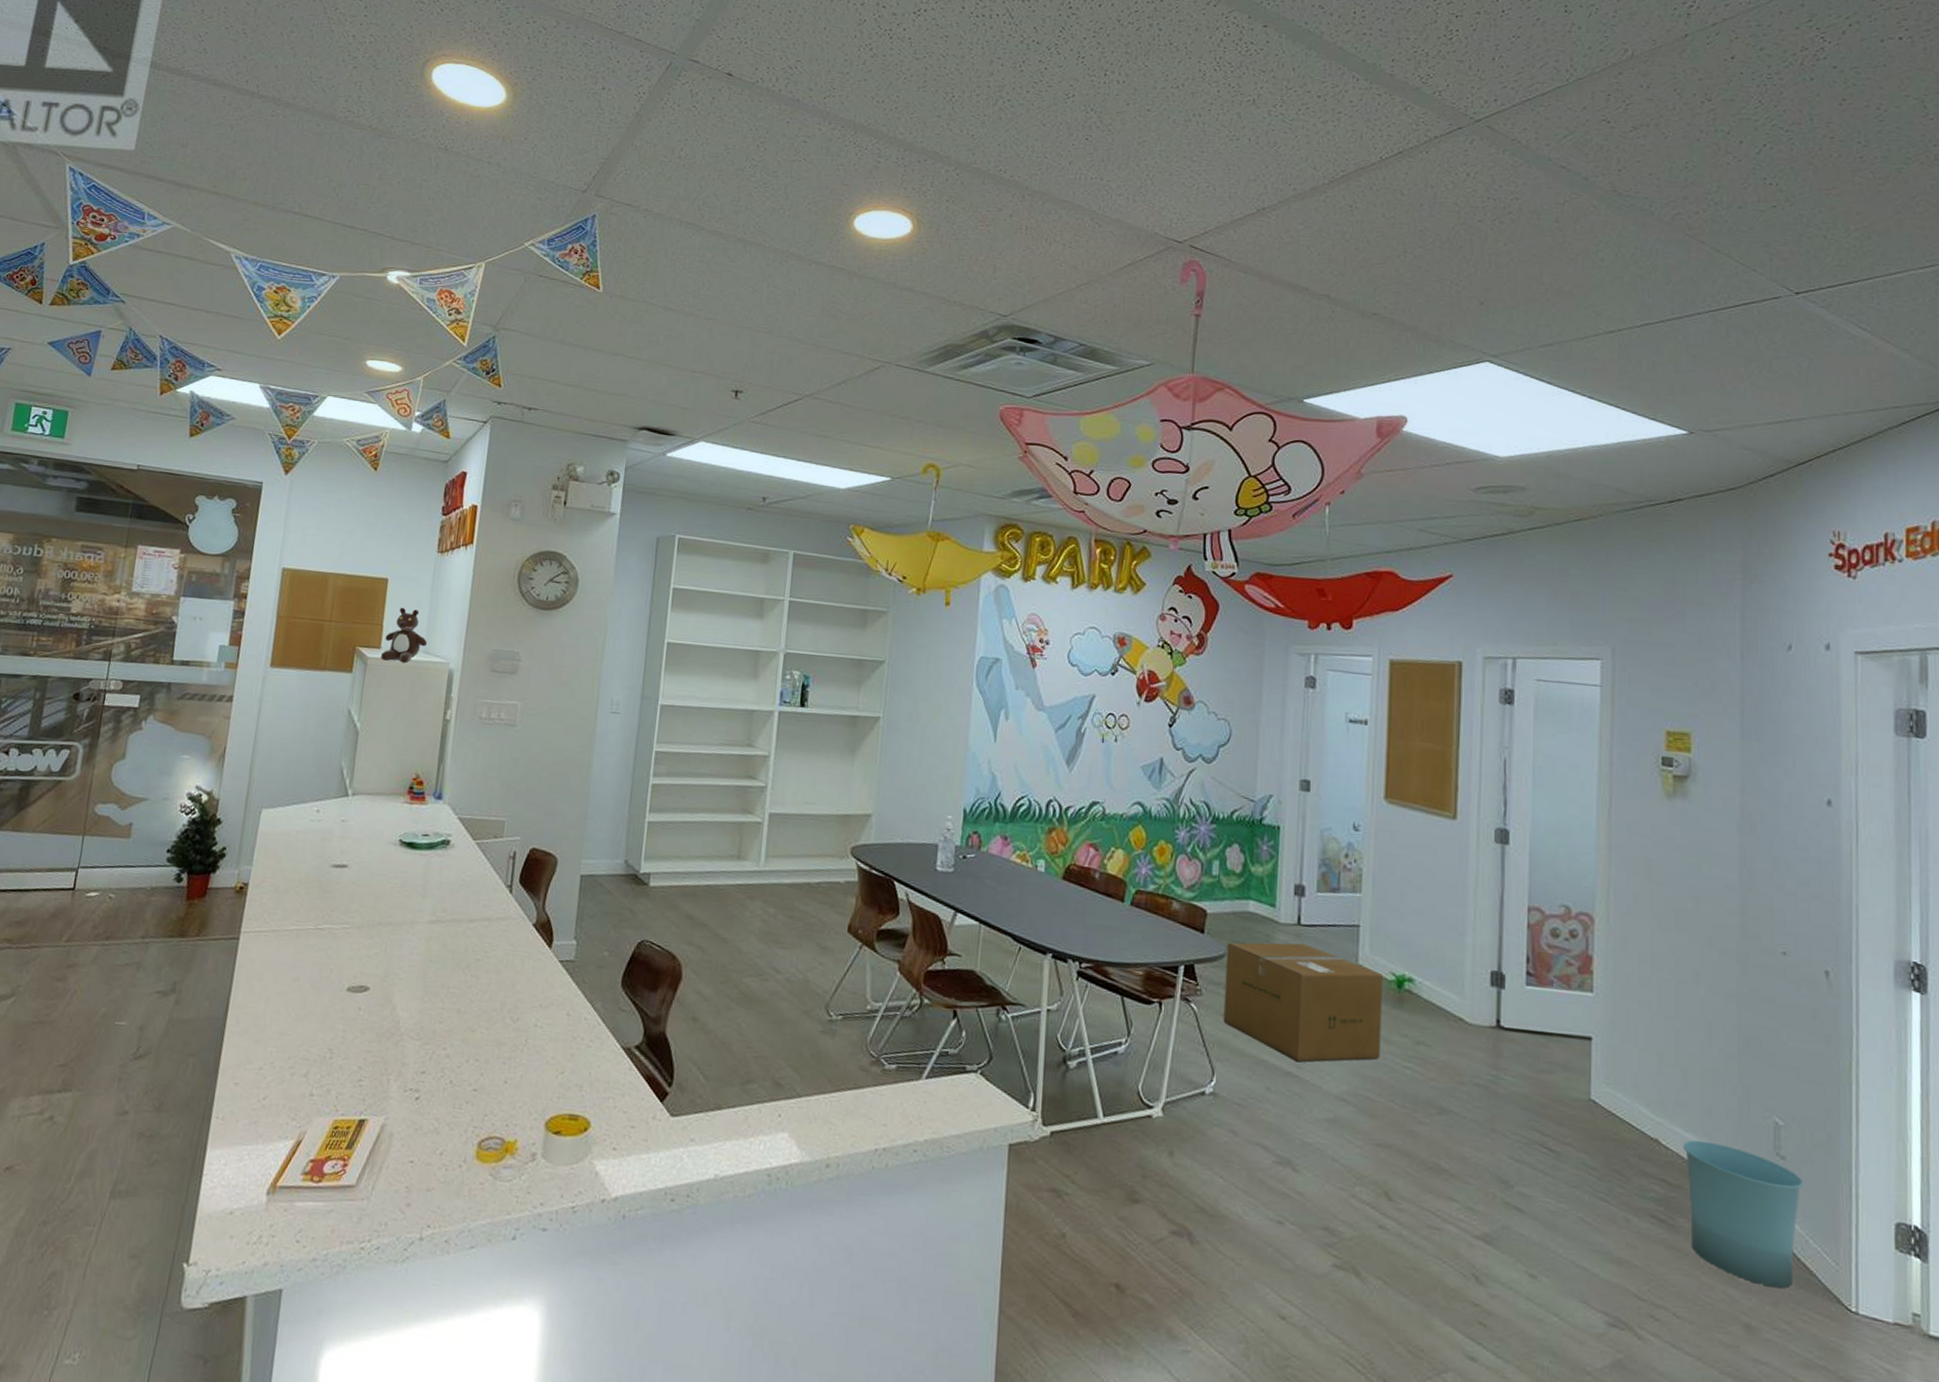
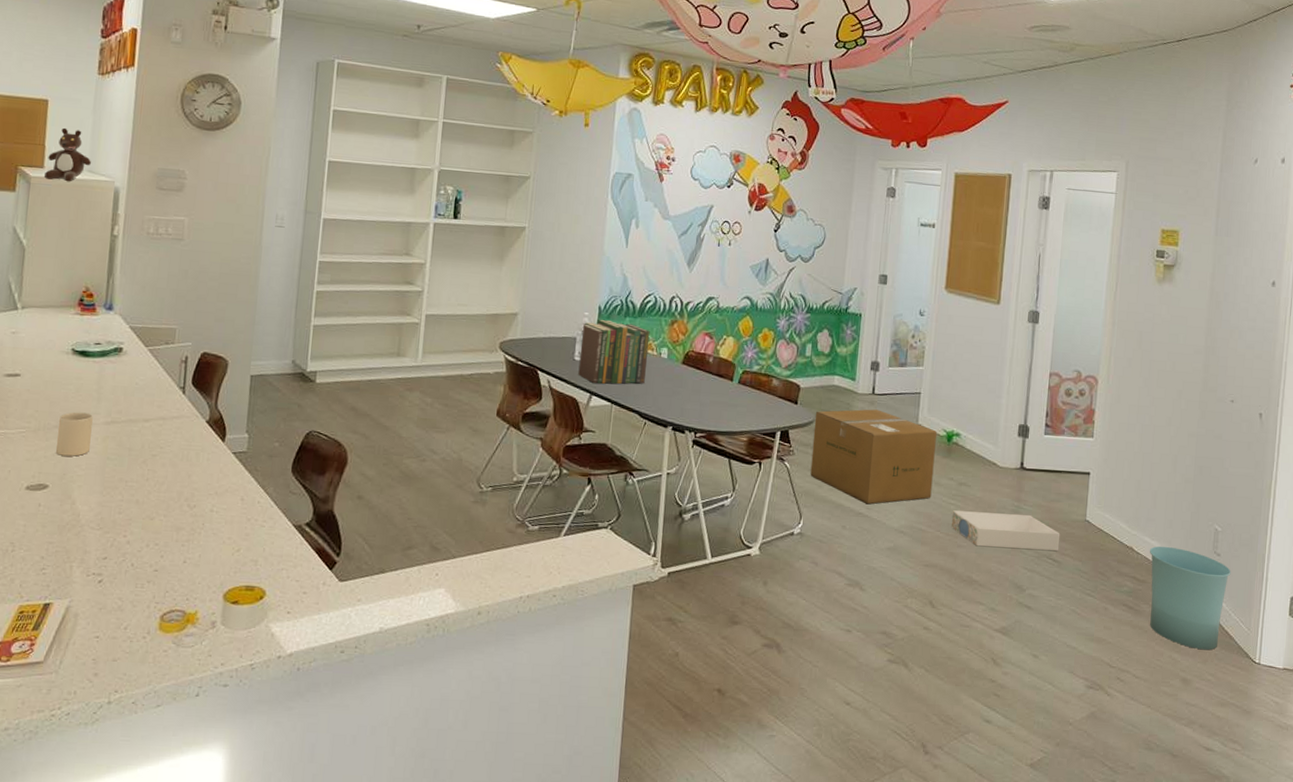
mug: none [378,908,418,957] -> present [55,412,93,457]
books: none [940,823,1024,902] -> present [578,318,650,385]
toy box: none [1408,1076,1557,1138] -> present [951,510,1061,552]

